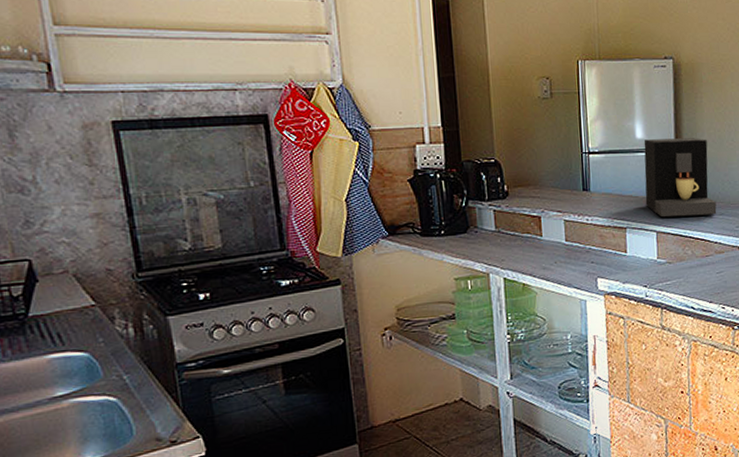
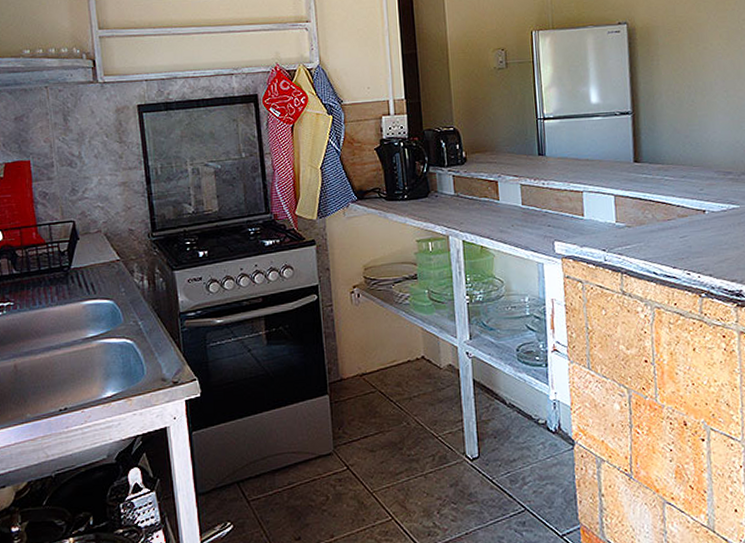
coffee maker: present [643,138,717,217] -> none [599,100,678,180]

